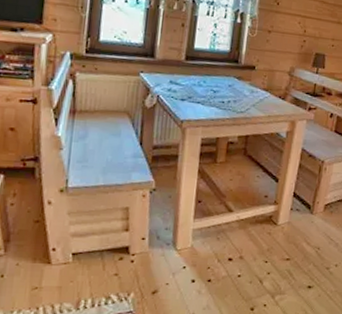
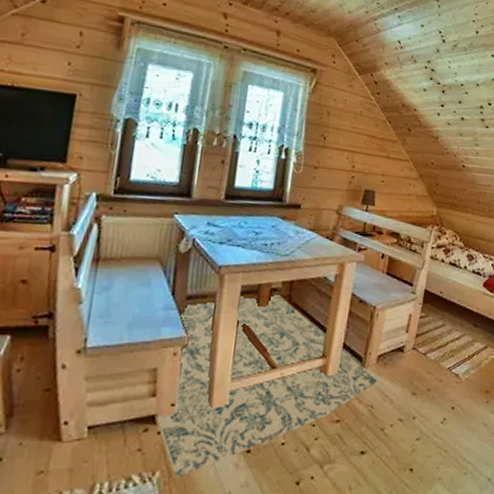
rug: none [128,145,325,299] -> present [155,292,378,478]

